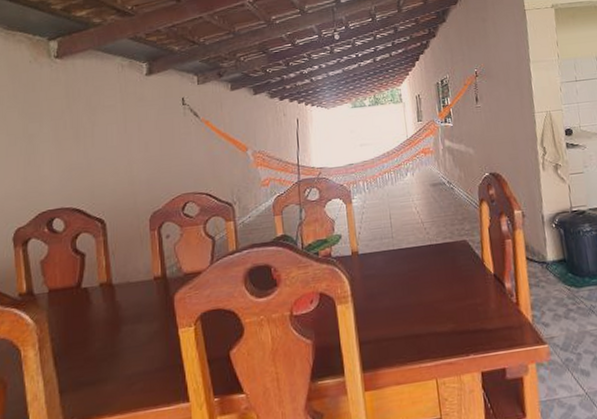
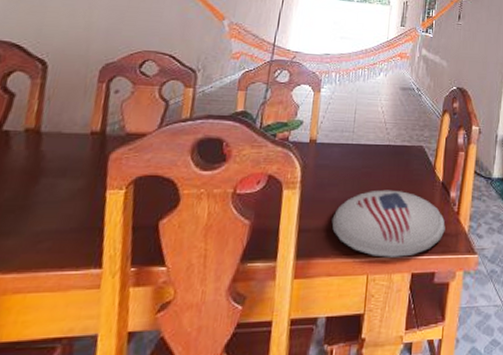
plate: none [389,289,508,360] -> present [331,189,446,258]

